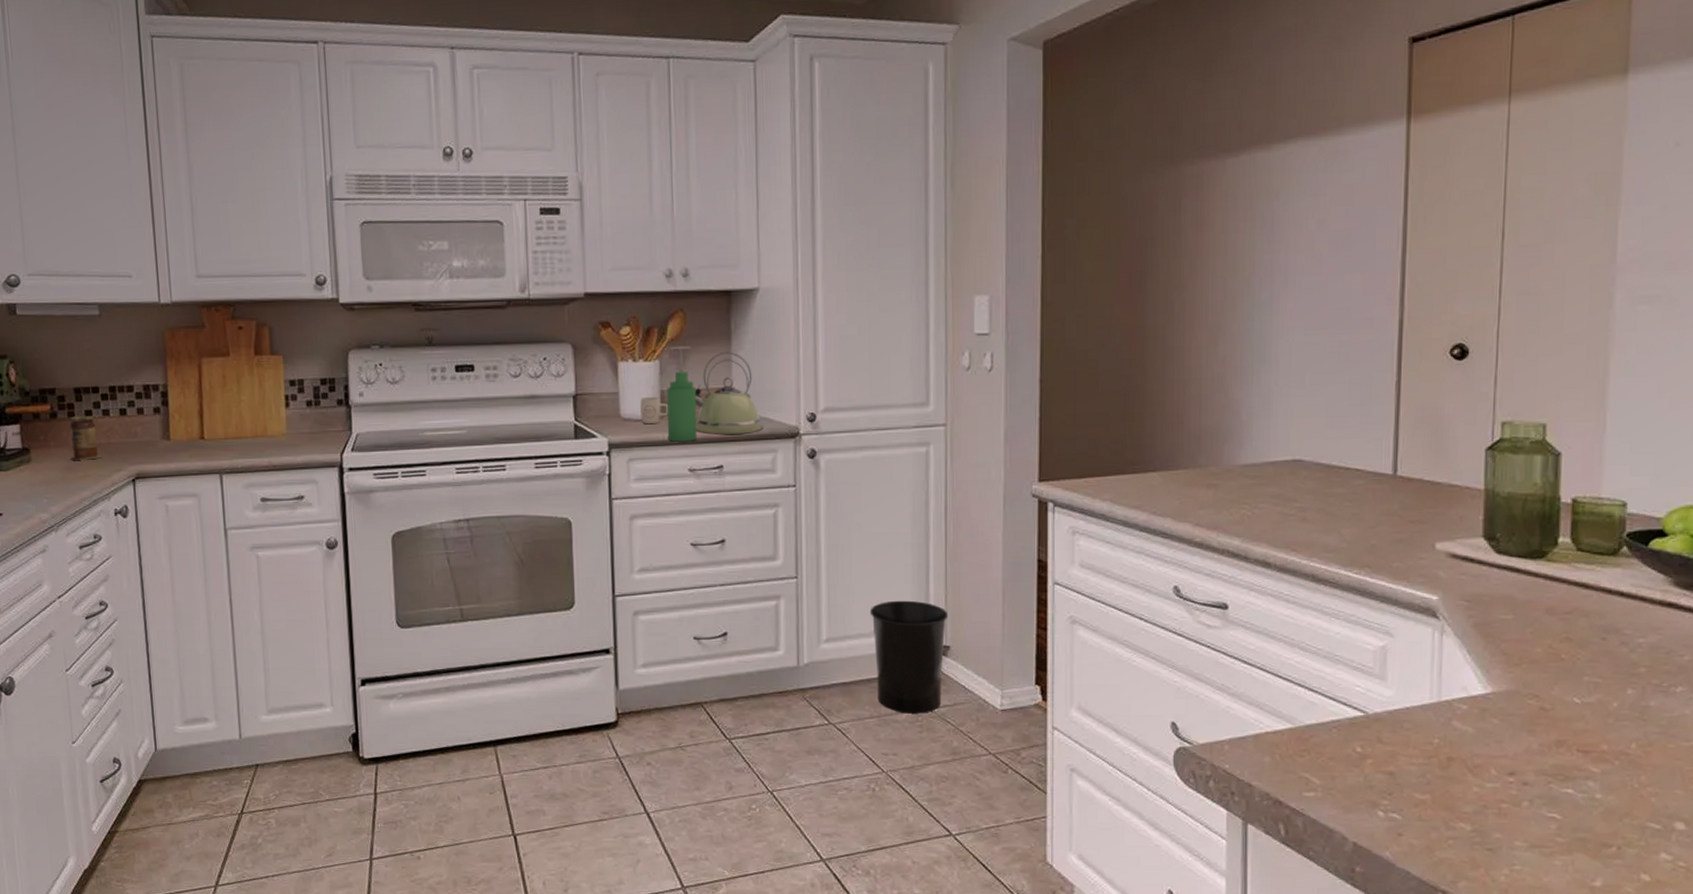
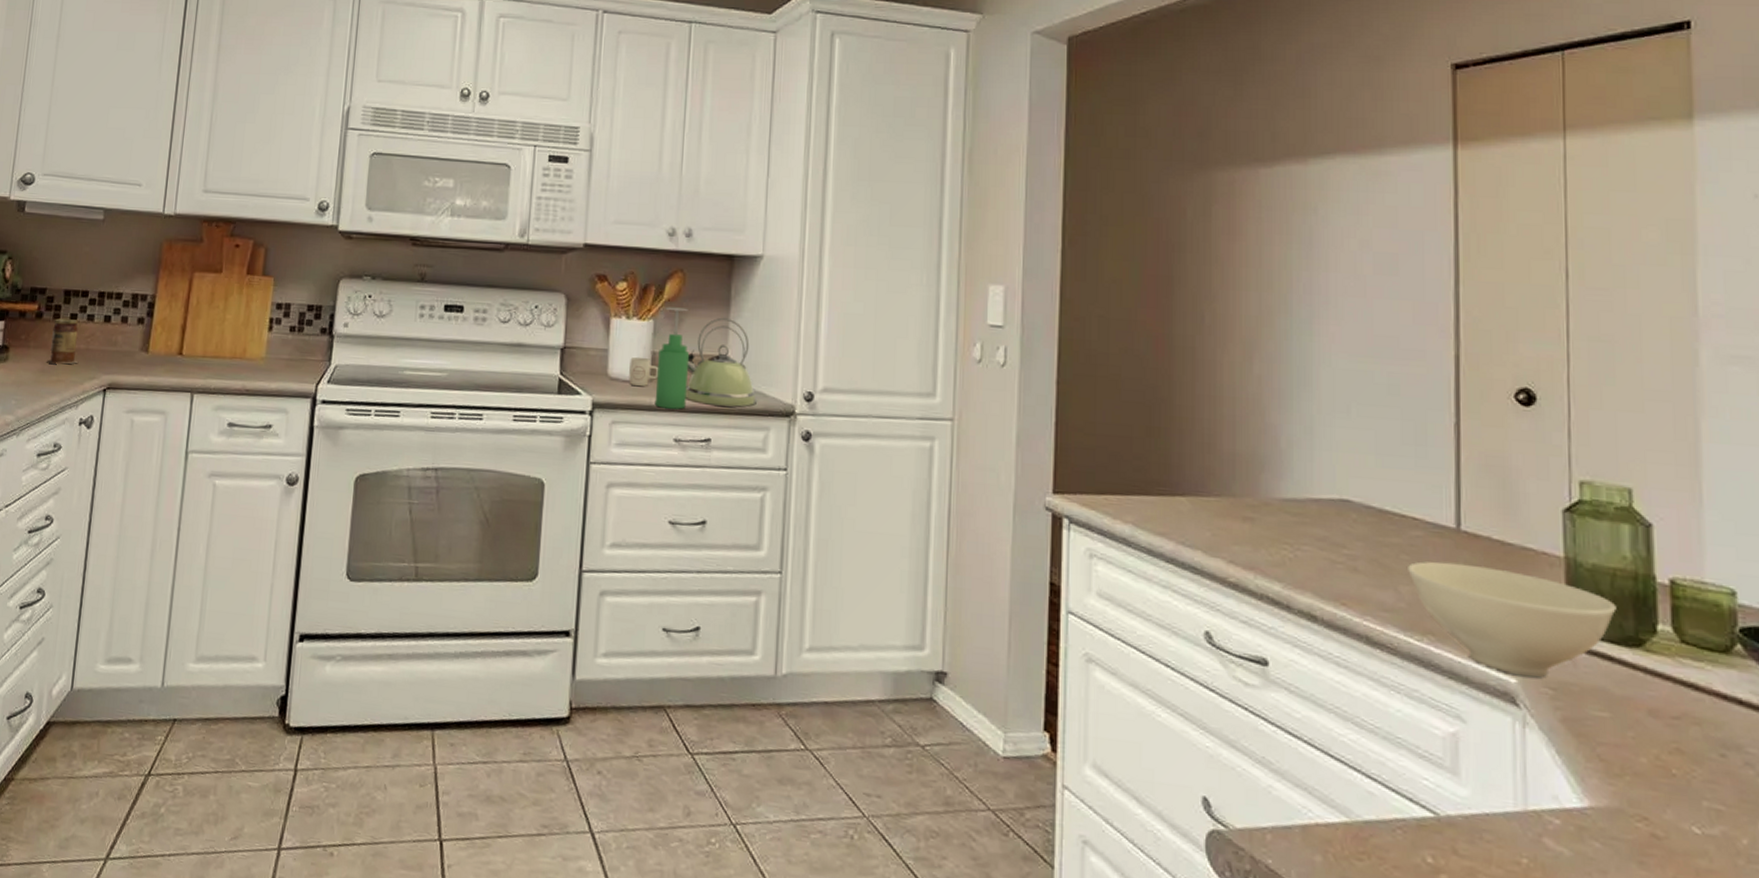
waste bin: present [869,600,949,714] -> none [859,611,947,750]
bowl: none [1350,504,1526,593] -> present [1408,561,1617,678]

